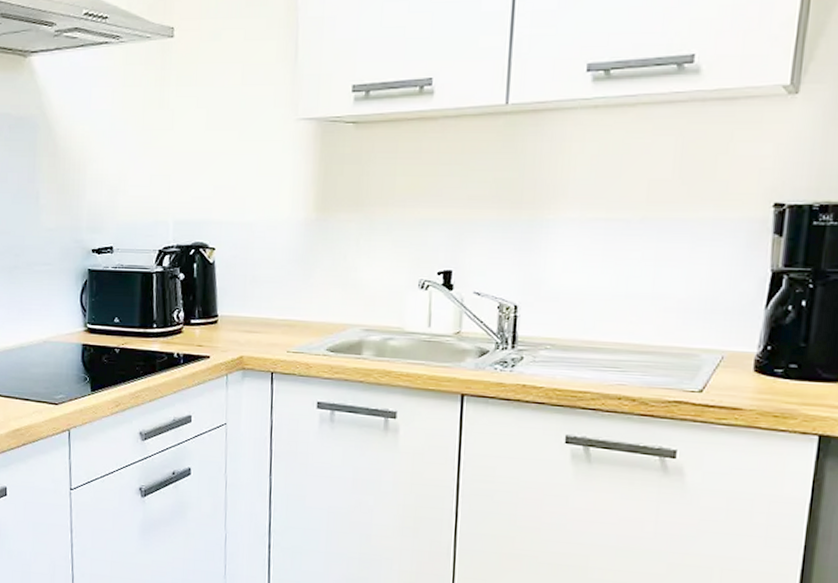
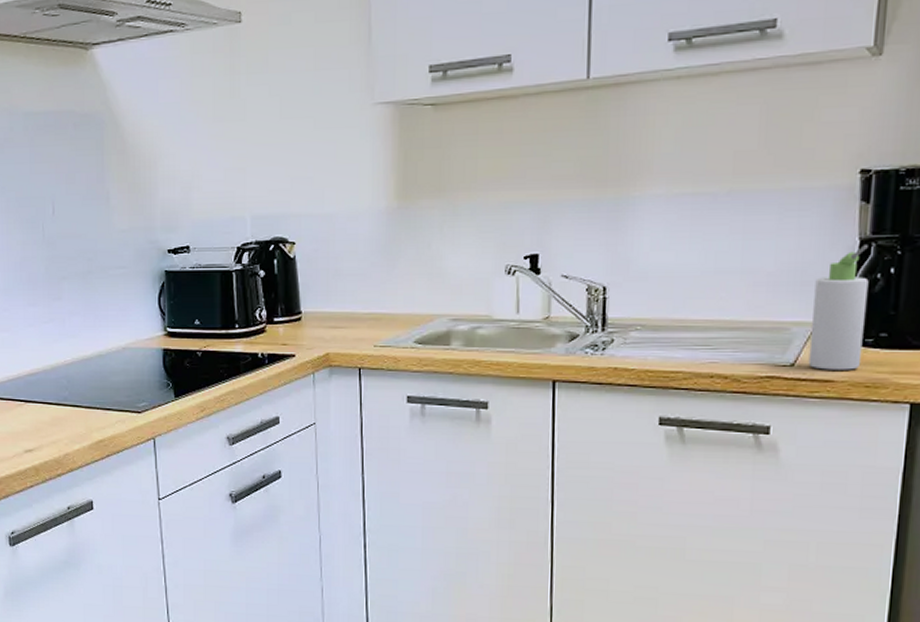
bottle: none [717,277,780,399] -> present [808,245,869,370]

